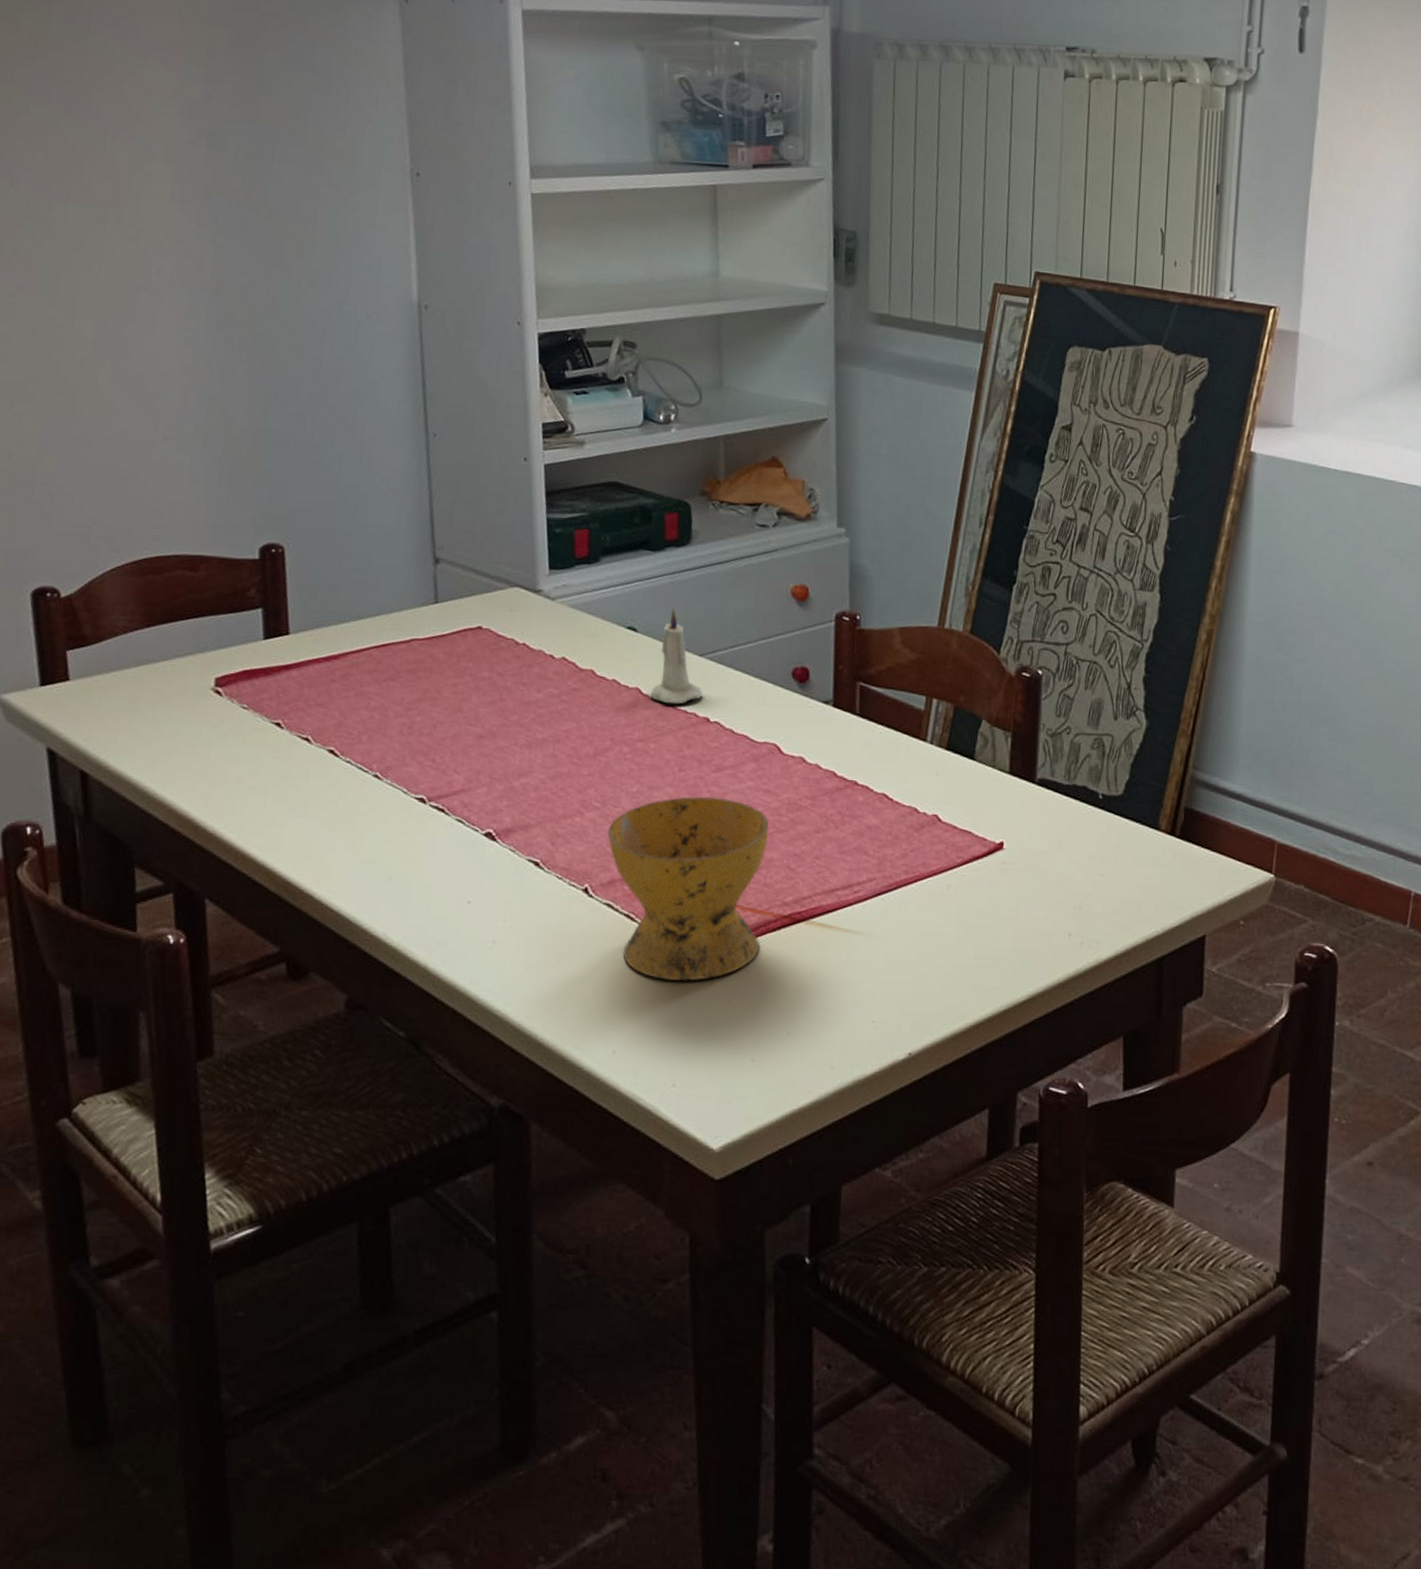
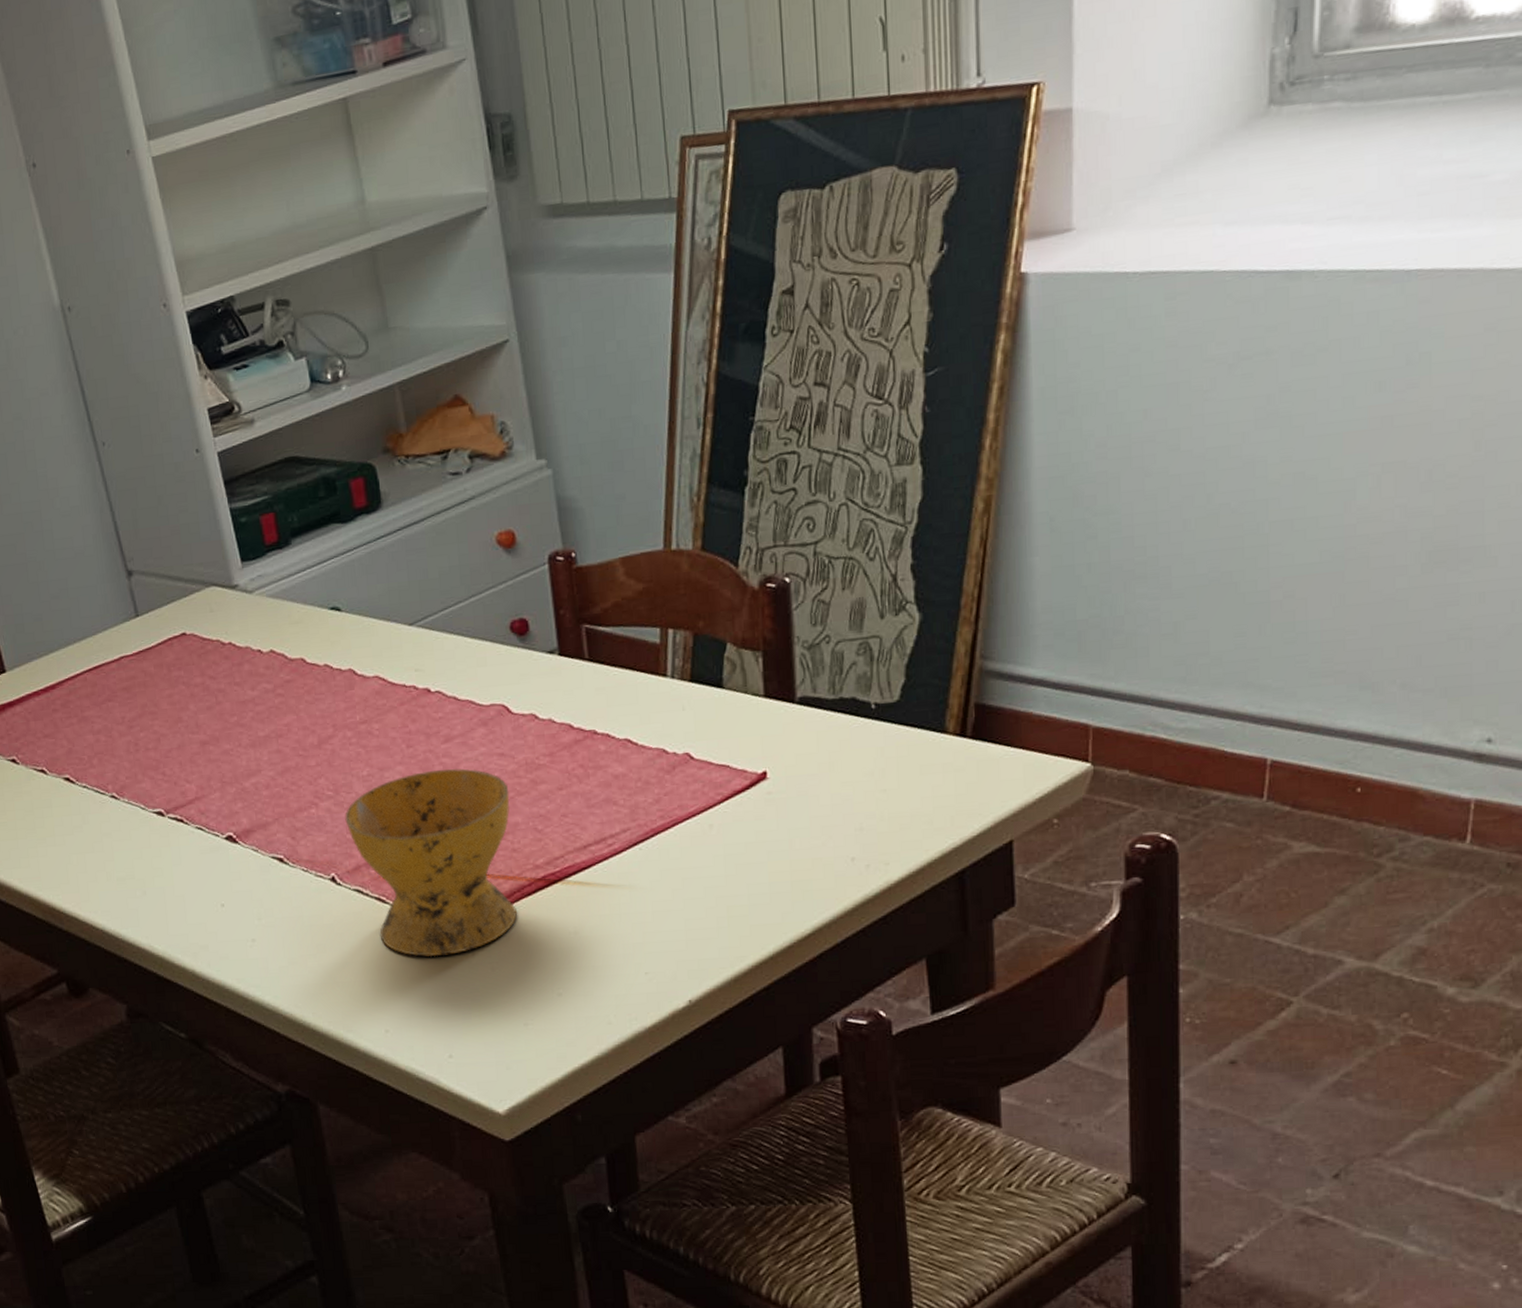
candle: present [650,608,703,705] -> none [365,579,419,681]

